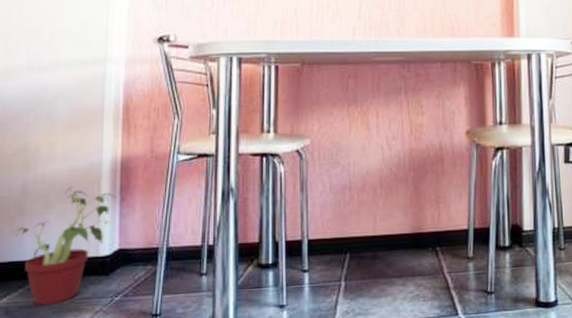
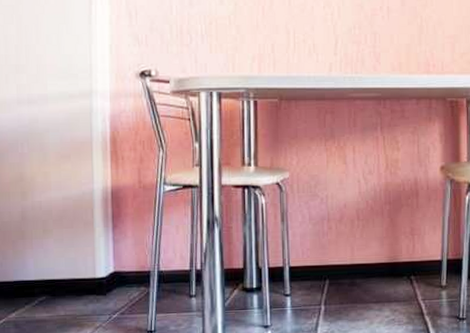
potted plant: present [13,186,118,306] -> none [16,213,110,321]

